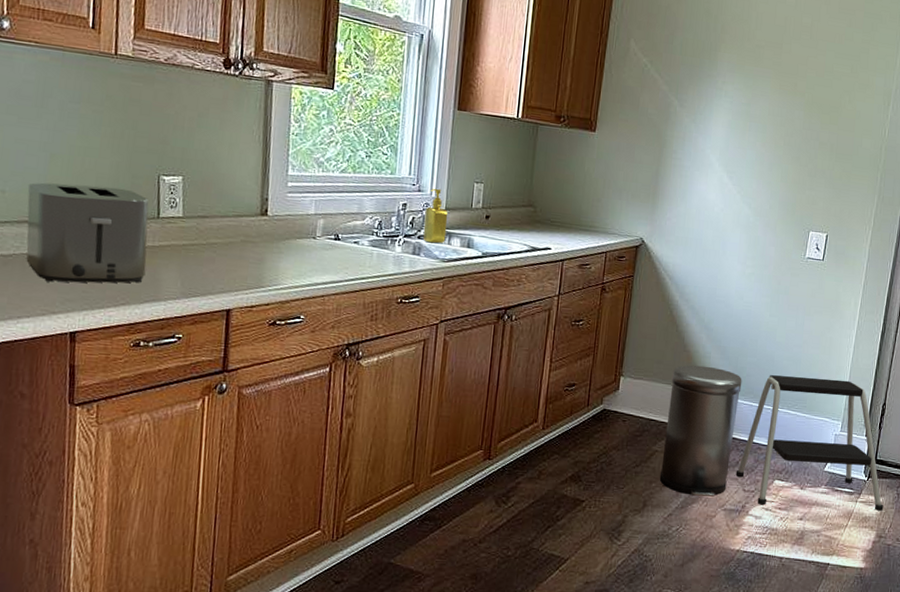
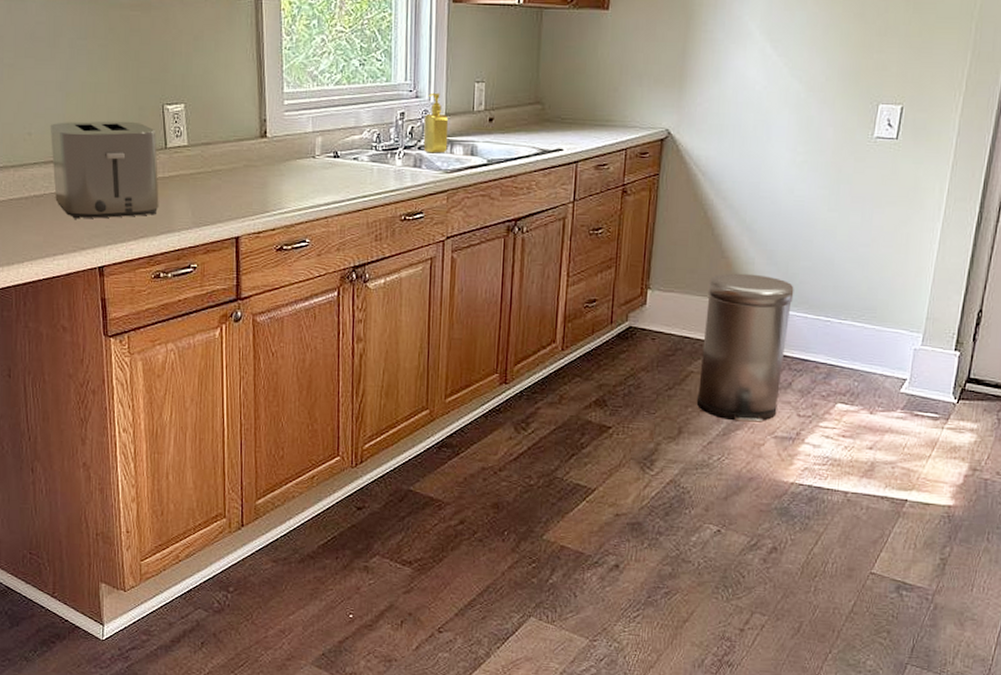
step stool: present [735,375,884,511] -> none [788,281,979,439]

